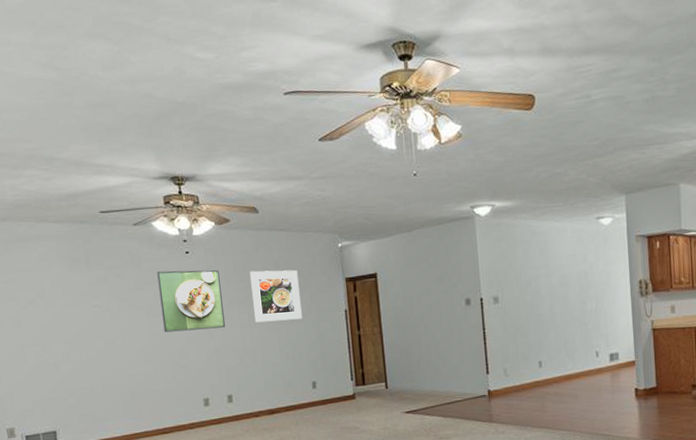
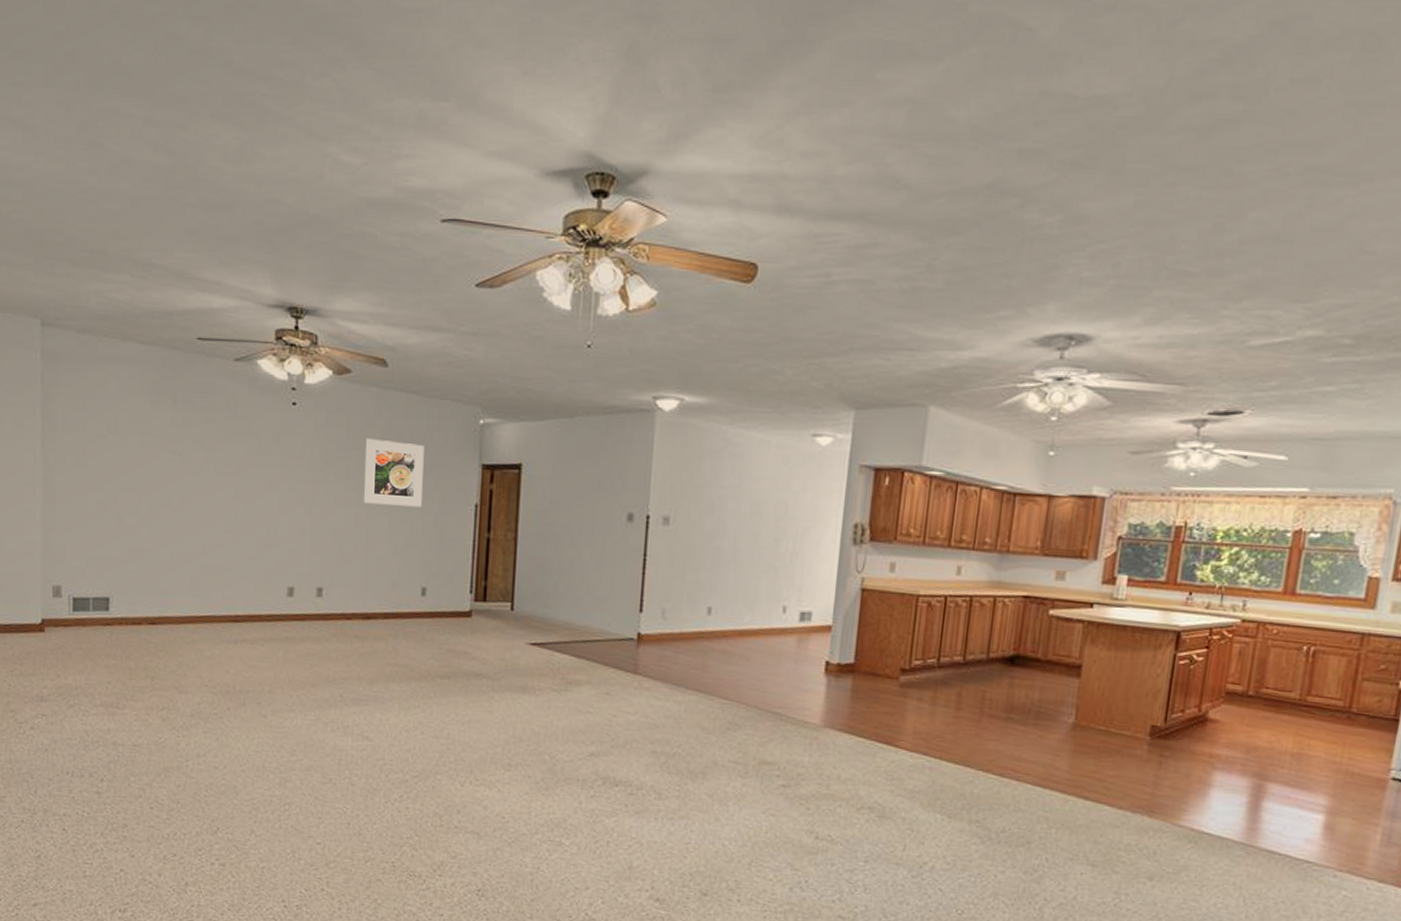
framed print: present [157,270,225,333] -> none [253,422,329,504]

